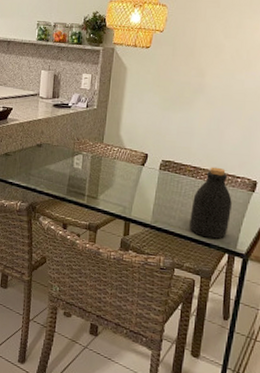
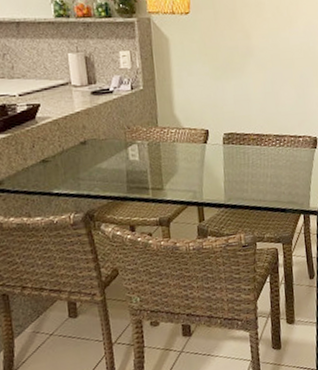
bottle: present [189,167,232,239] -> none [261,130,300,204]

